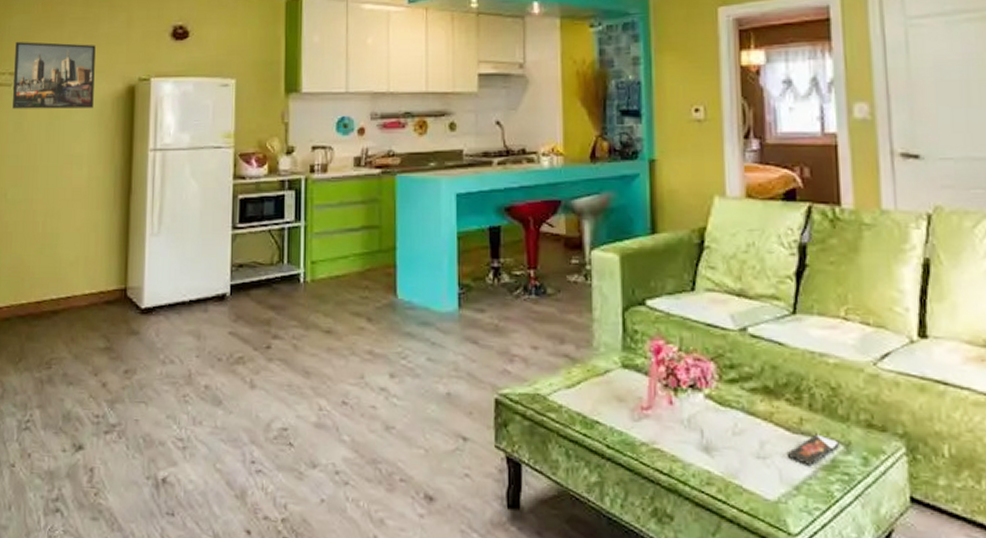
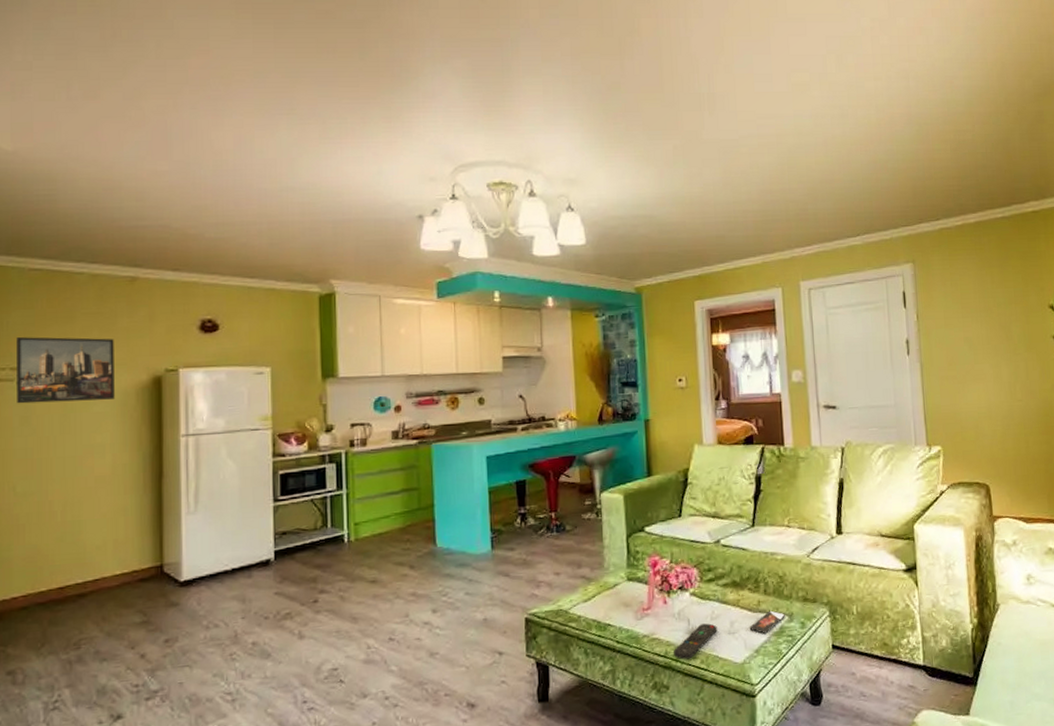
remote control: none [681,439,741,485] -> present [674,623,717,660]

